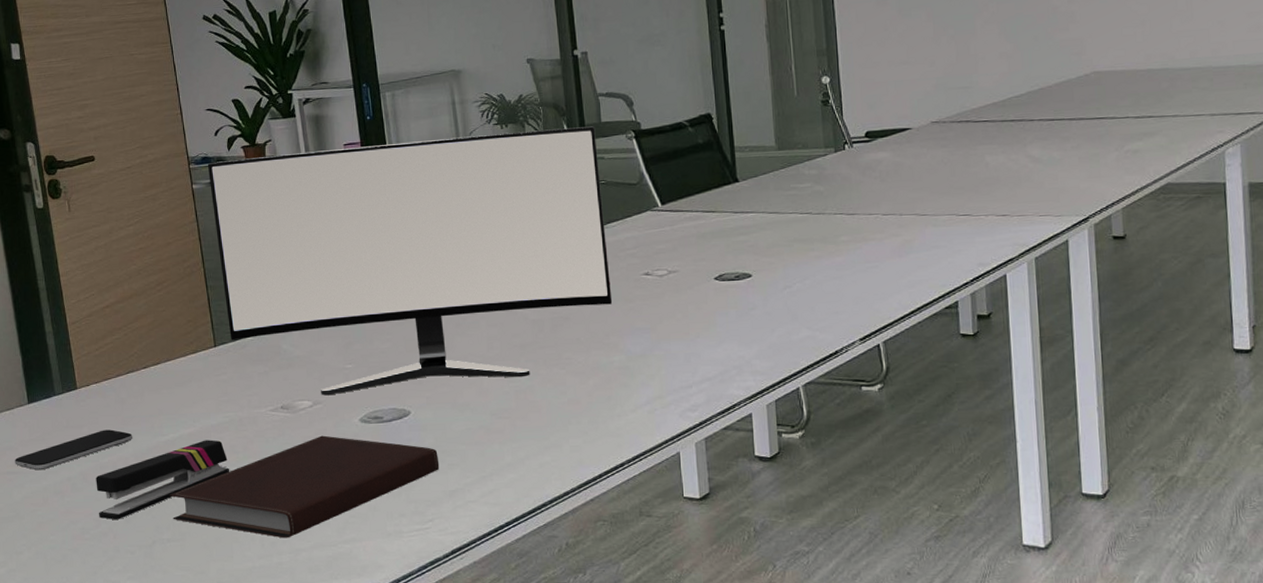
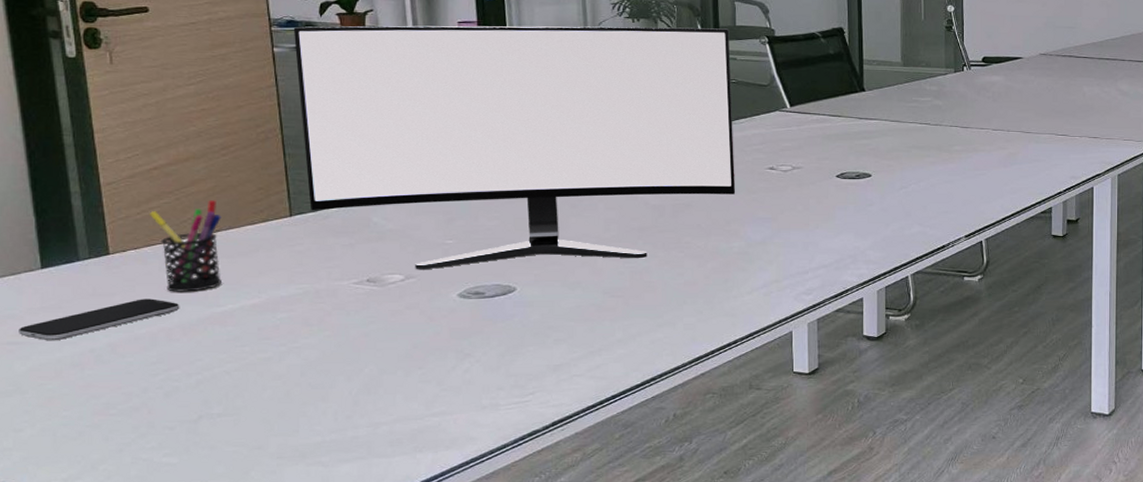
stapler: present [96,440,229,520] -> none [128,311,300,394]
pen holder: none [104,334,164,423] -> present [149,200,221,292]
notebook: present [170,435,440,538] -> none [223,309,545,412]

